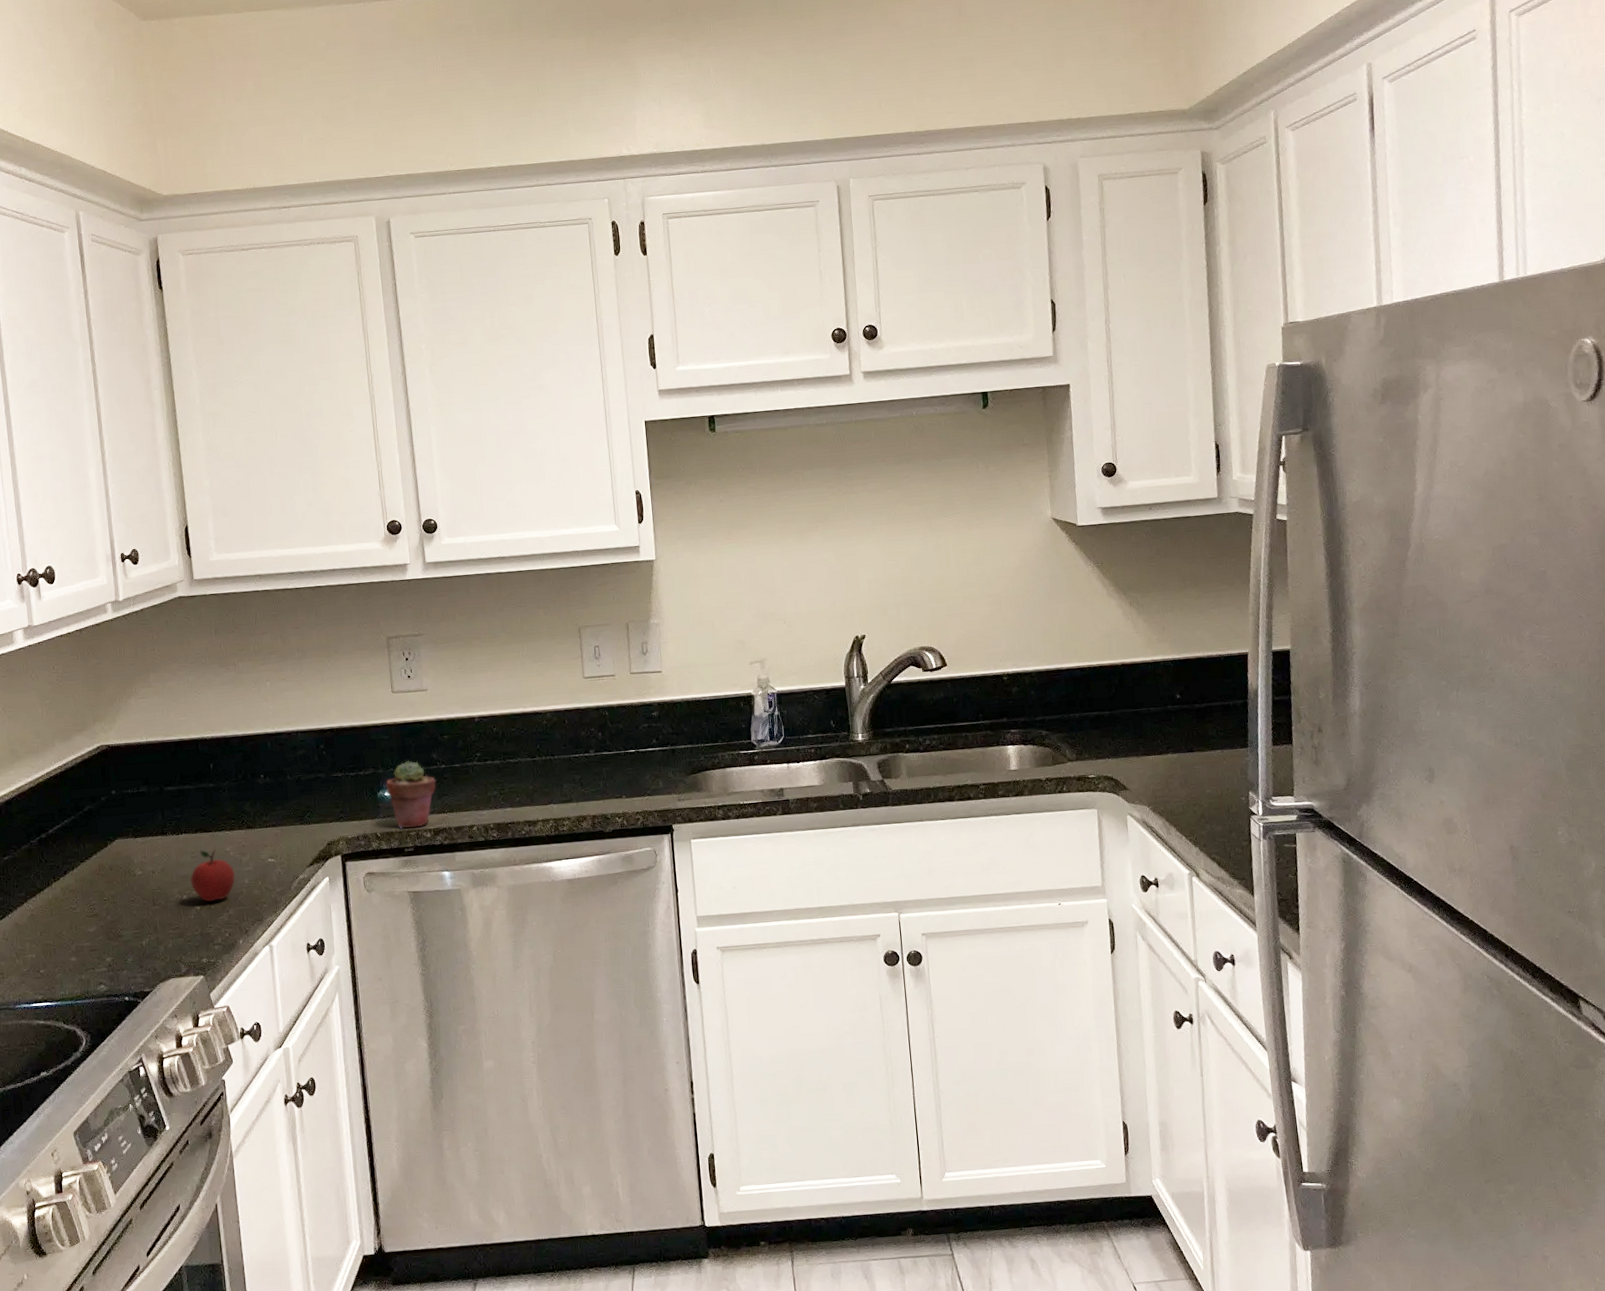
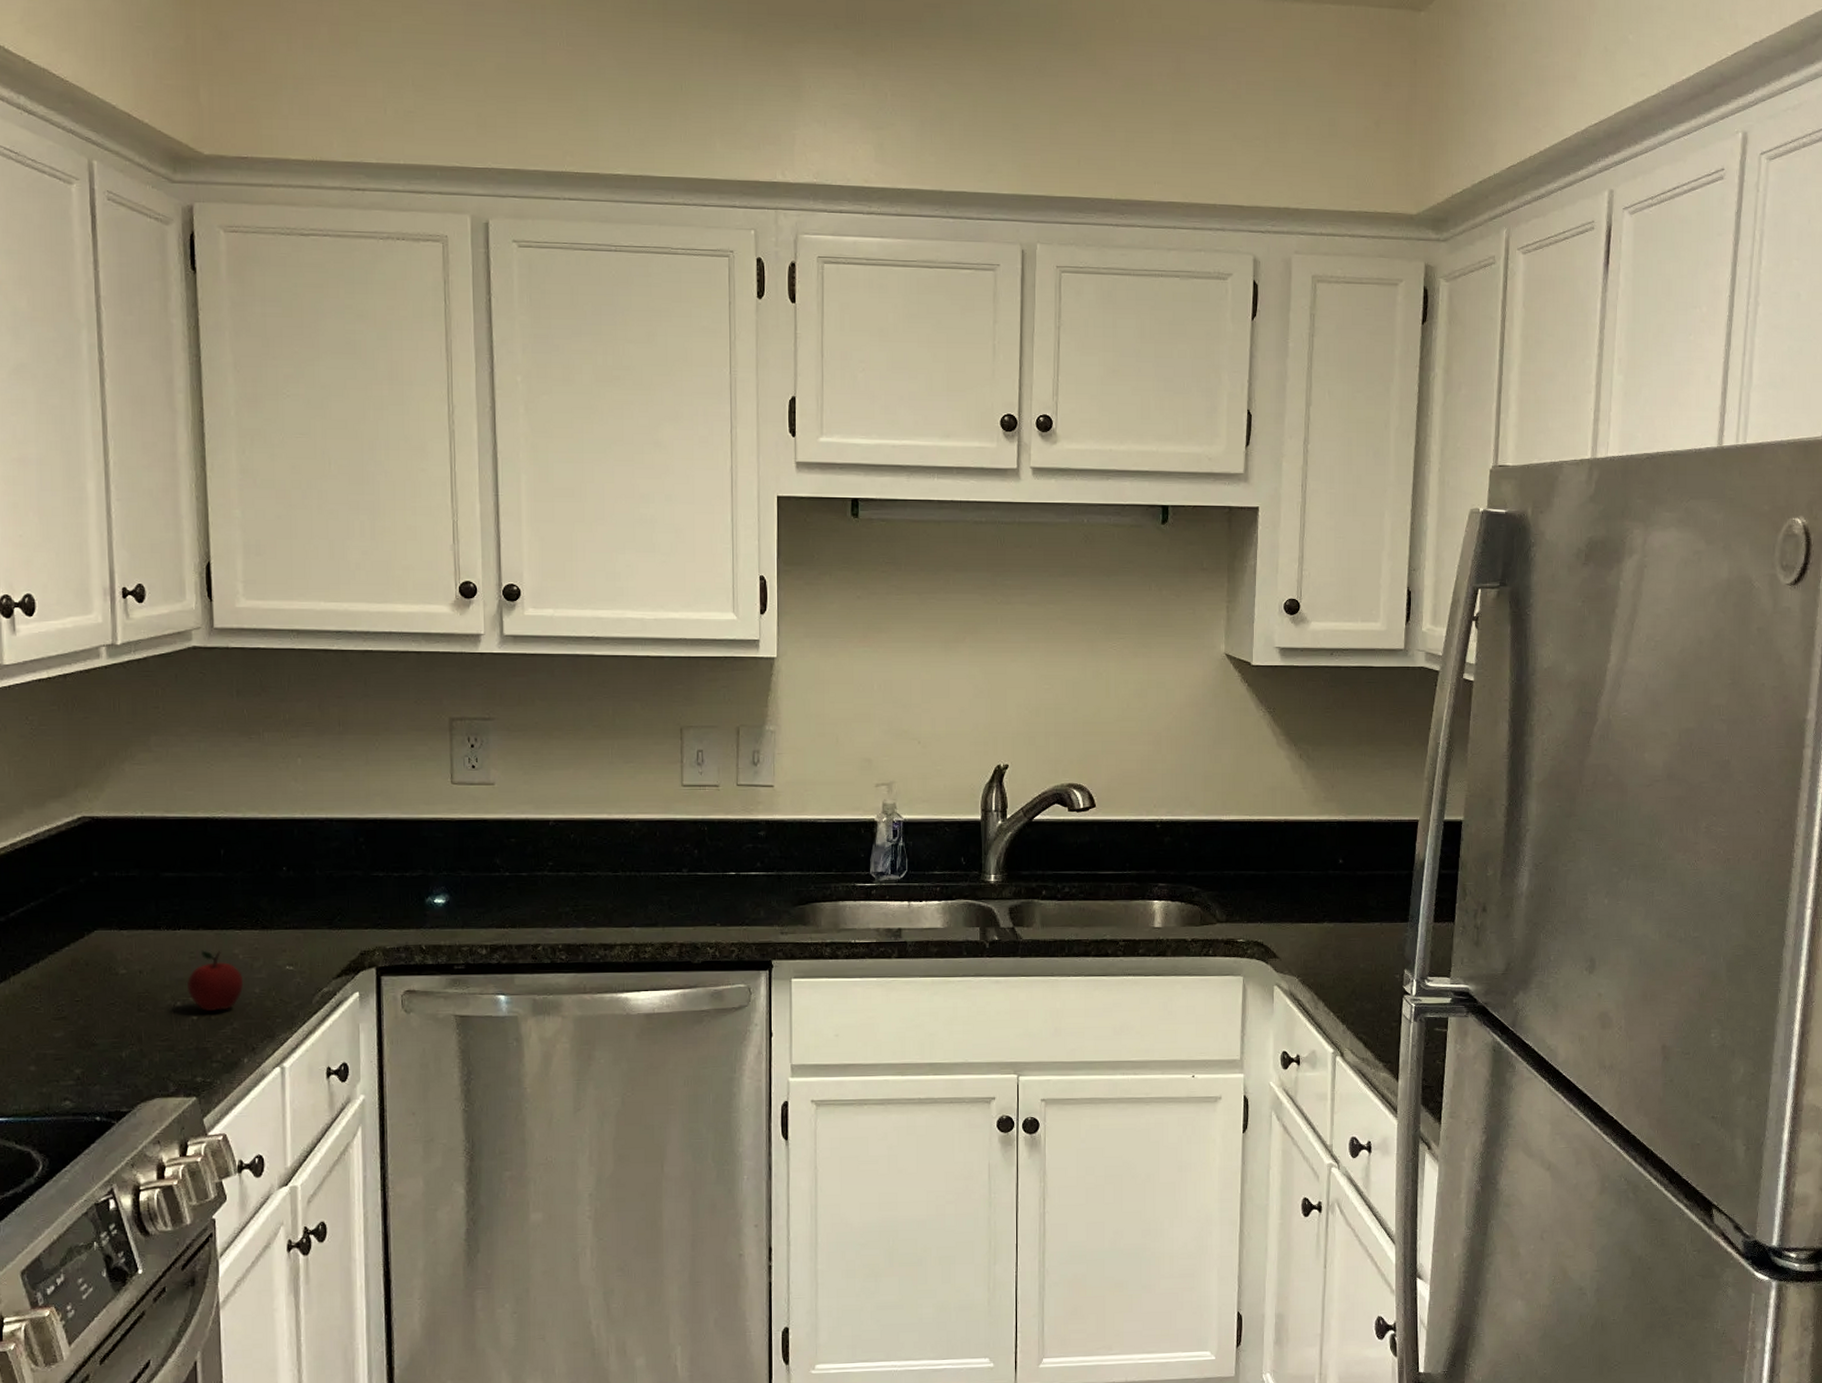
potted succulent: present [386,761,437,828] -> none [436,864,498,943]

